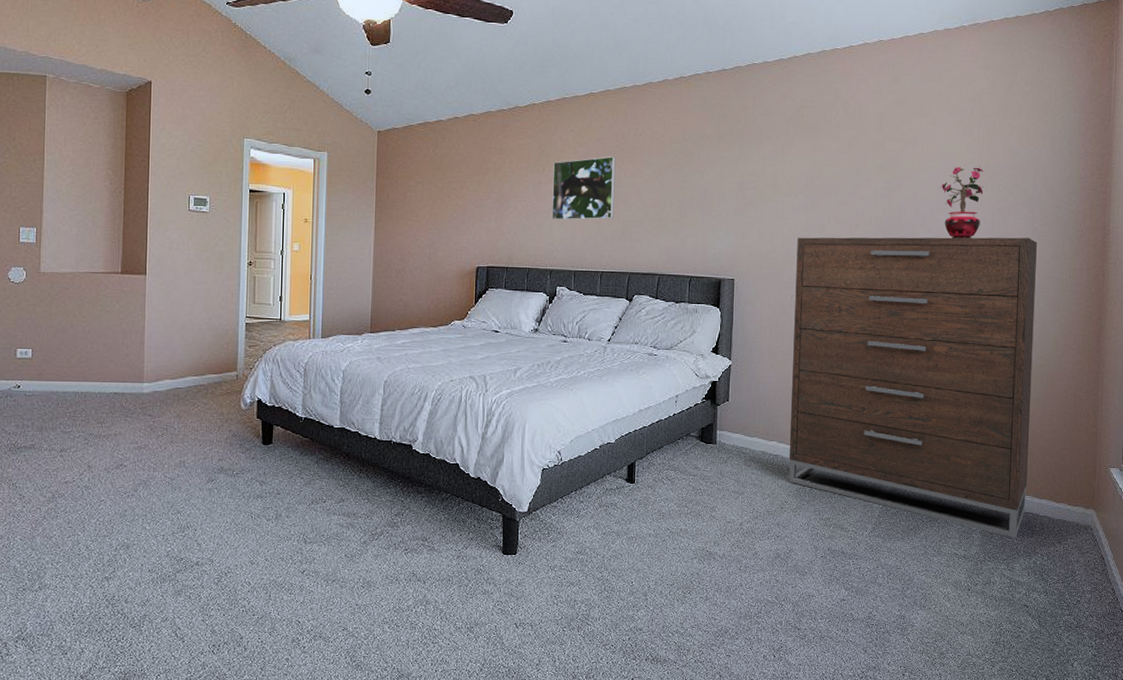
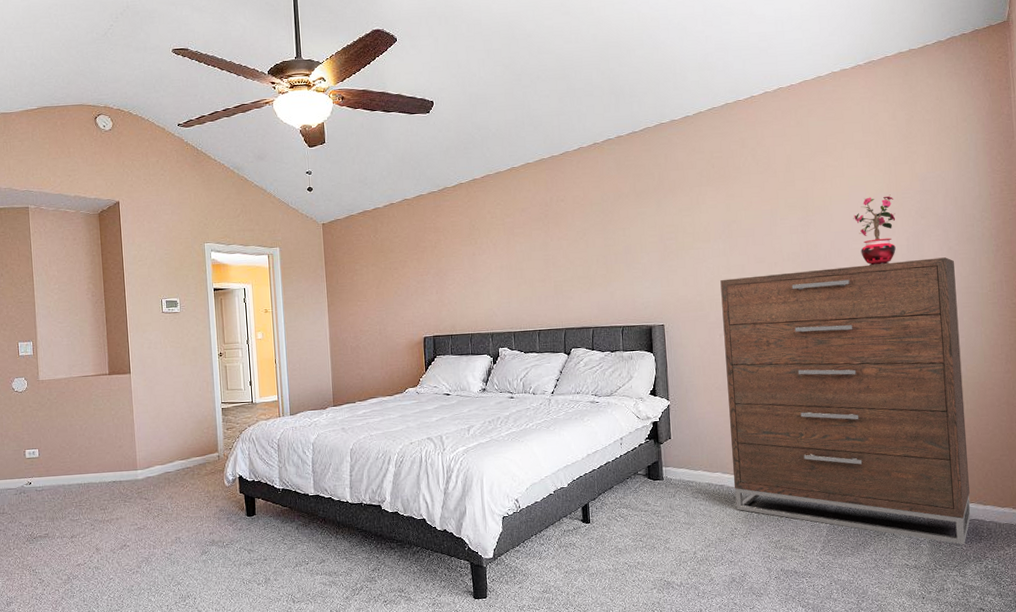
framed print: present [551,156,616,220] -> none [484,223,545,287]

